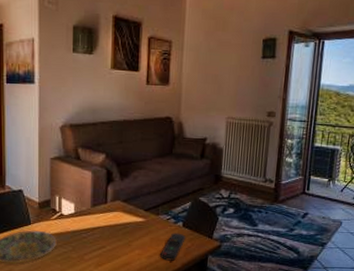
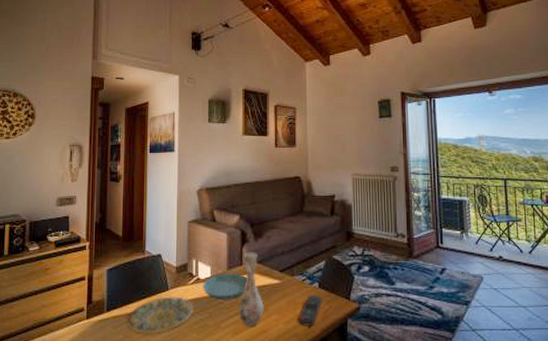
saucer: none [67,210,111,235] -> present [203,273,247,300]
vase: none [101,191,127,260] -> present [237,252,264,327]

